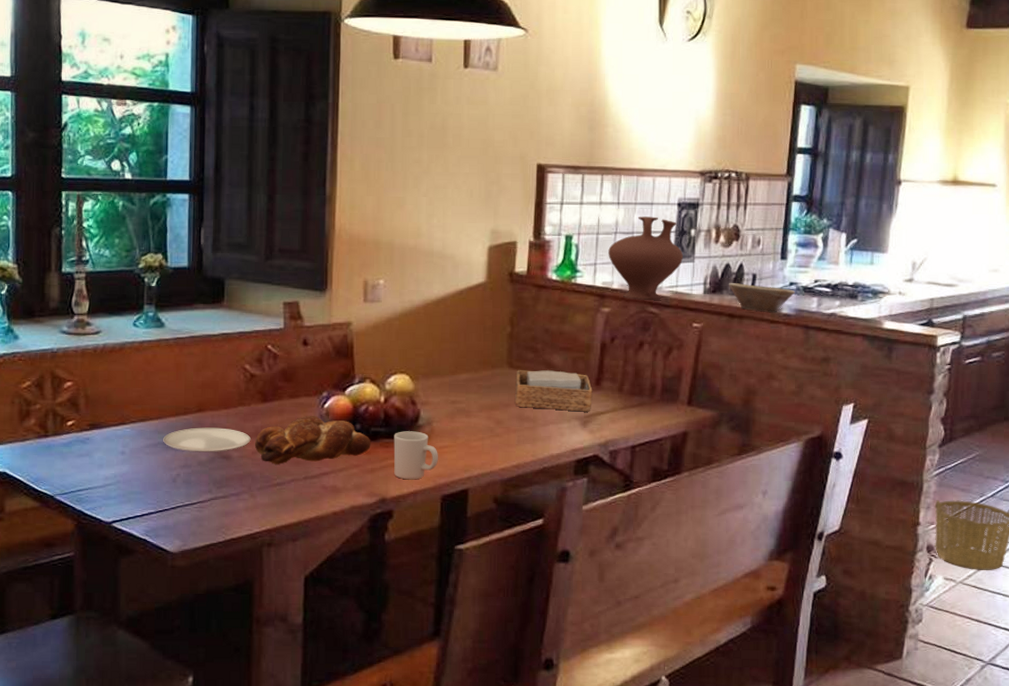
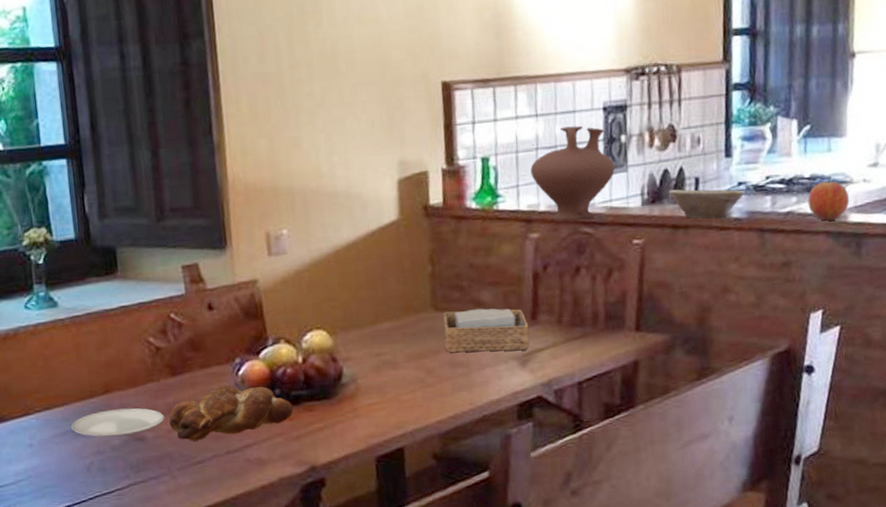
mug: present [393,431,439,480] -> none [317,390,369,444]
fruit: none [849,285,886,325] -> present [807,175,850,221]

